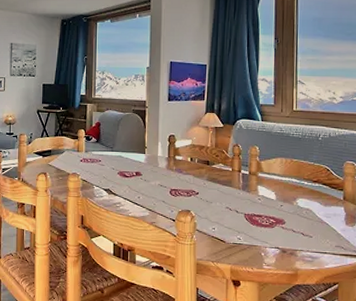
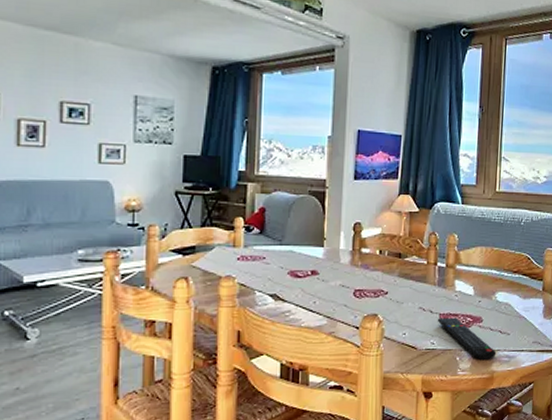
remote control: none [242,217,300,258] -> present [437,317,497,360]

